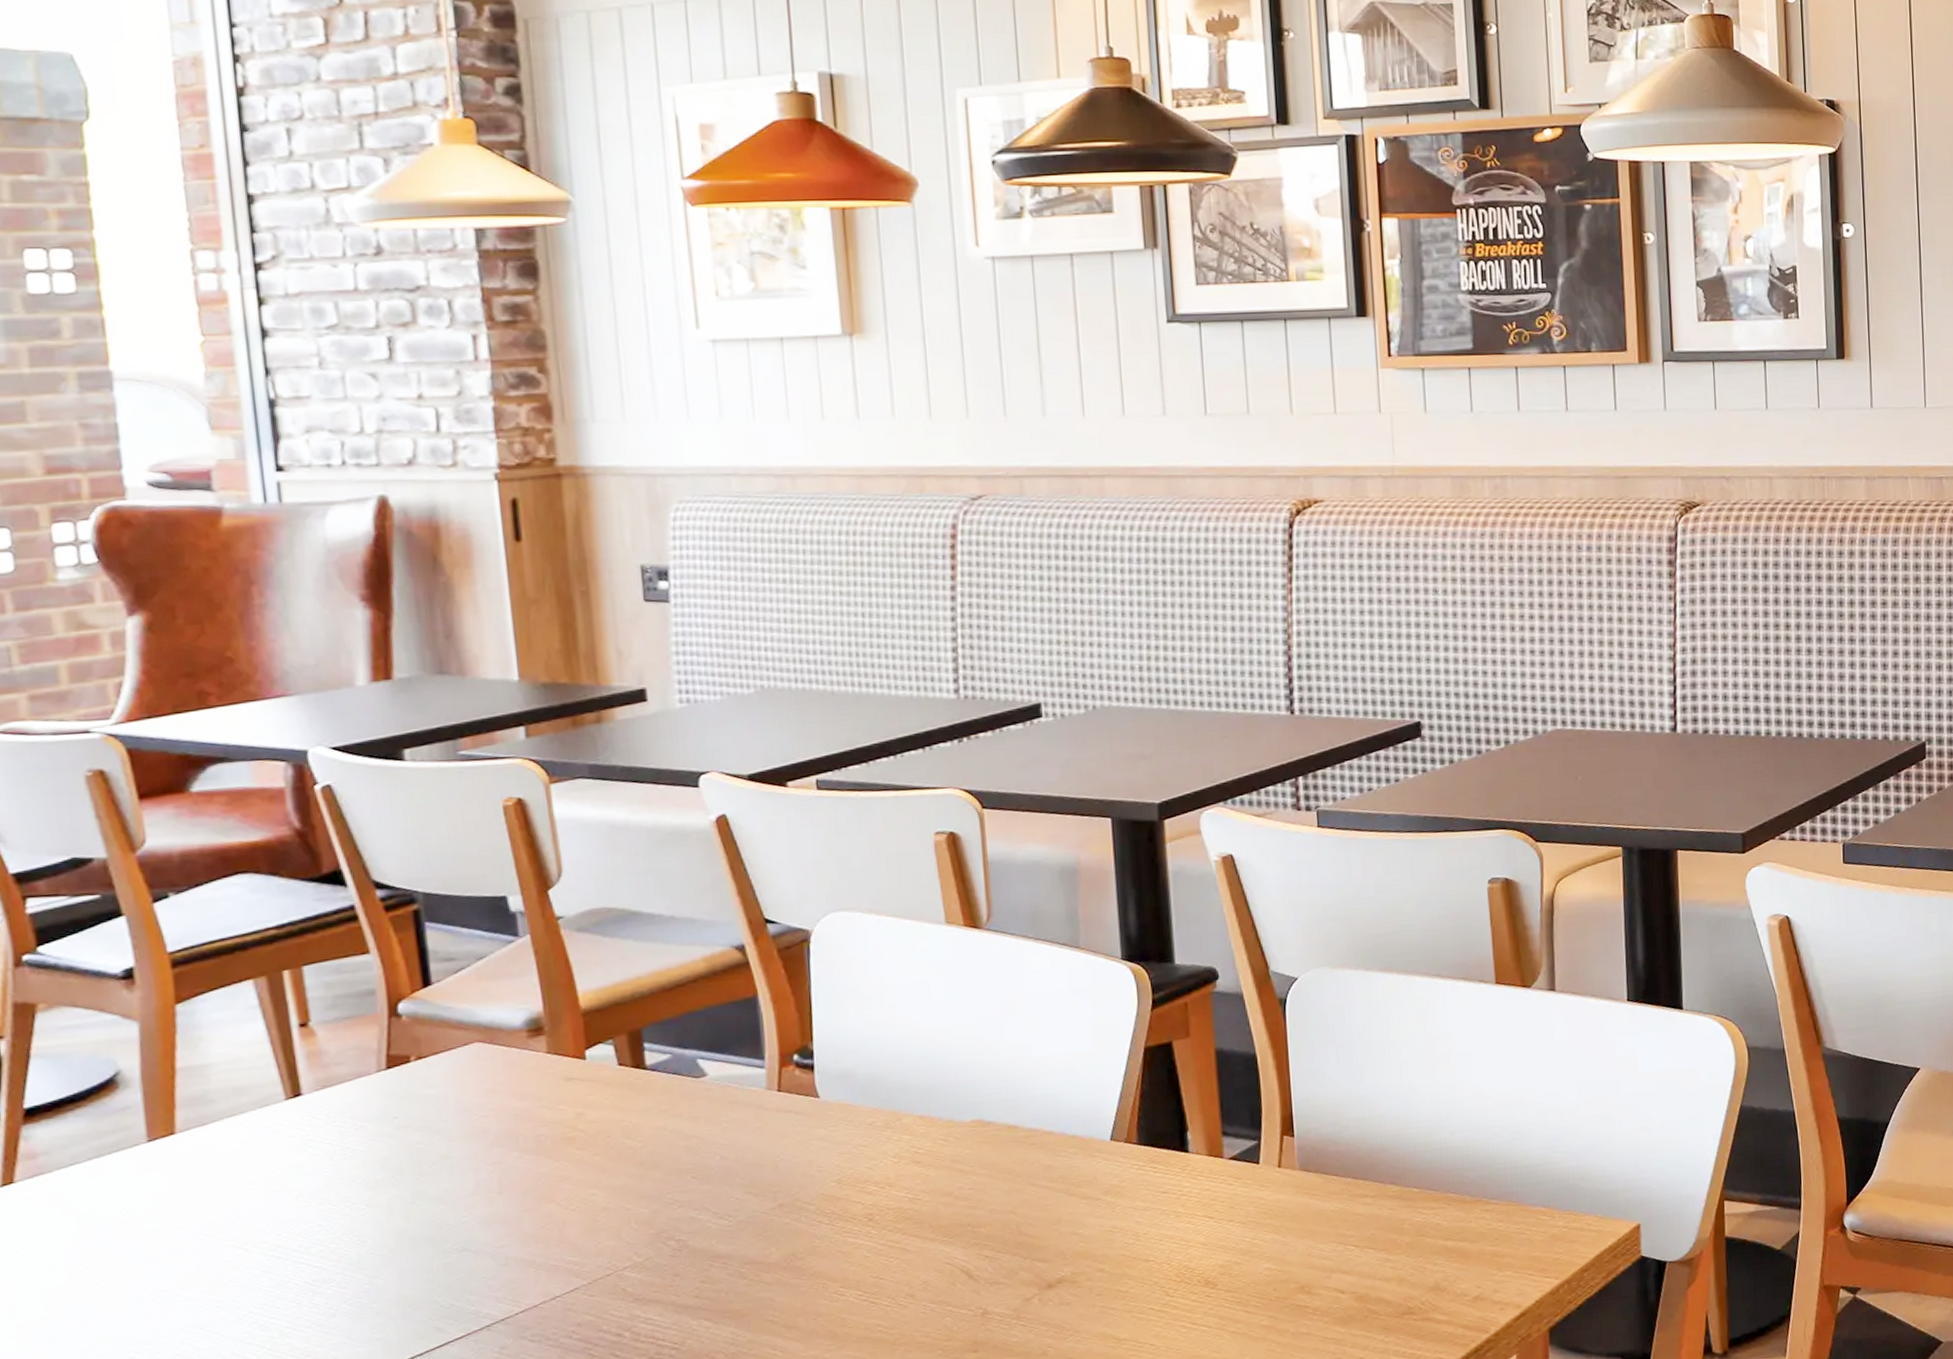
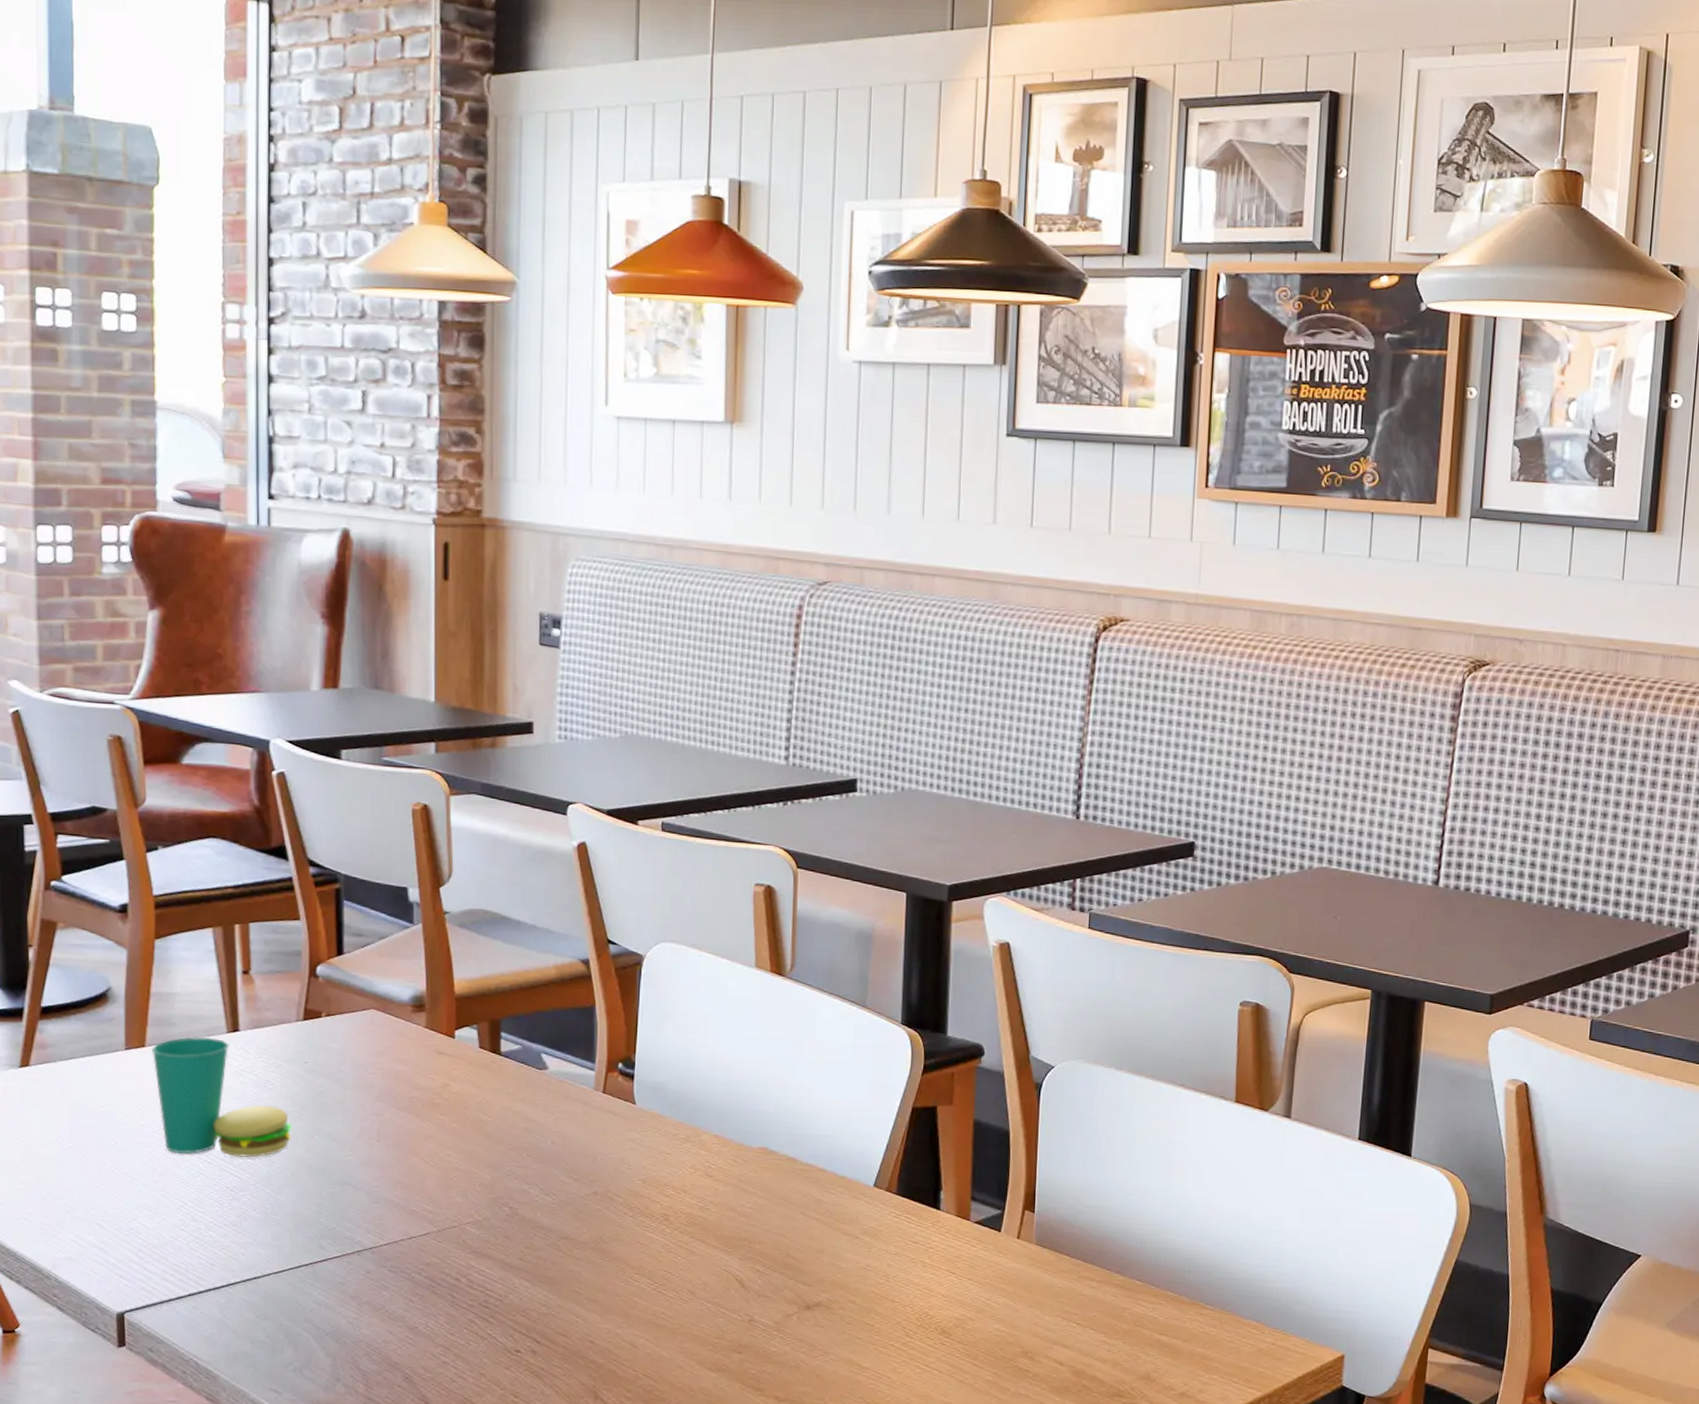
cup: none [184,1108,385,1254] -> present [152,1036,292,1158]

